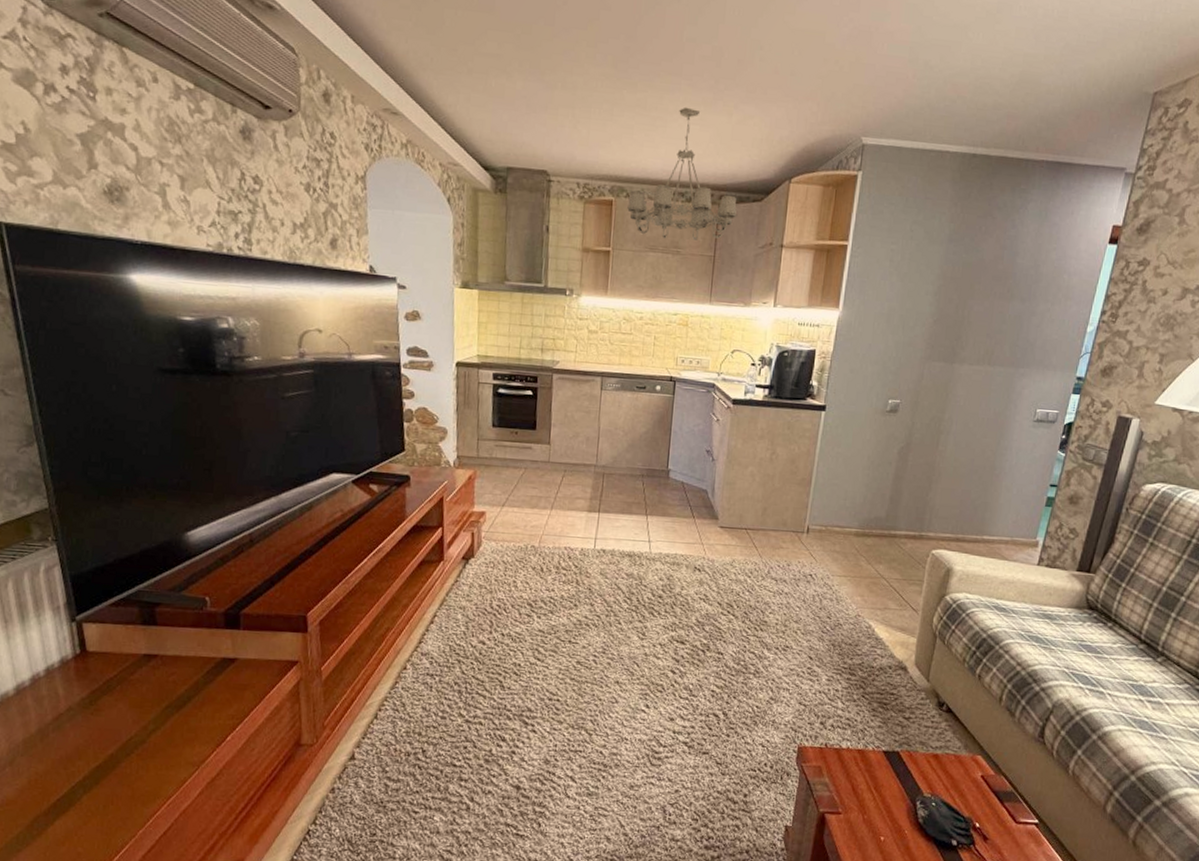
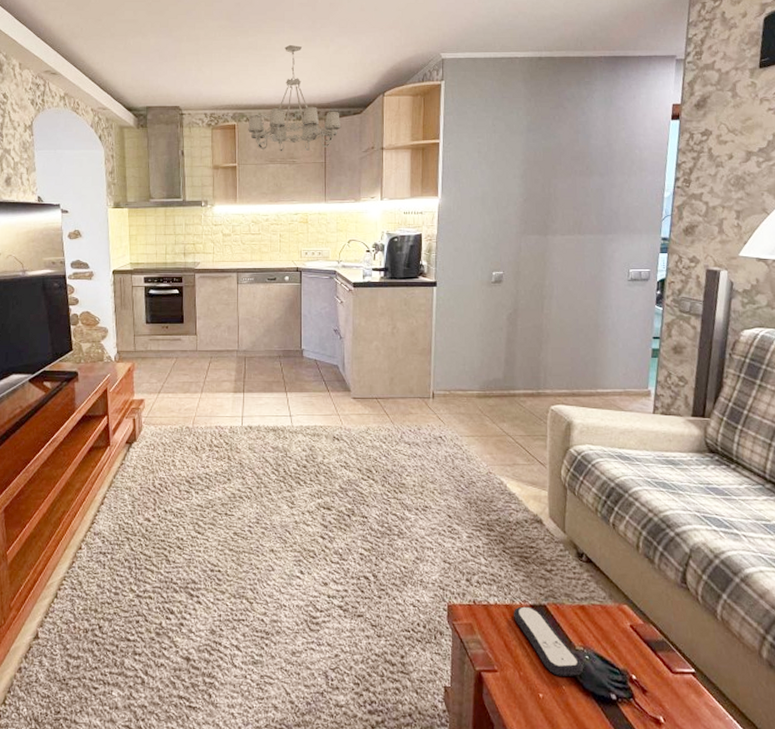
remote control: none [865,752,928,822] -> present [514,606,583,676]

